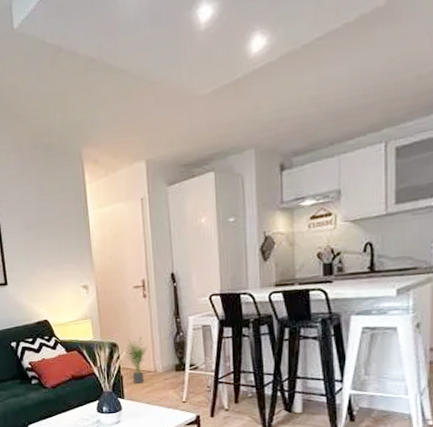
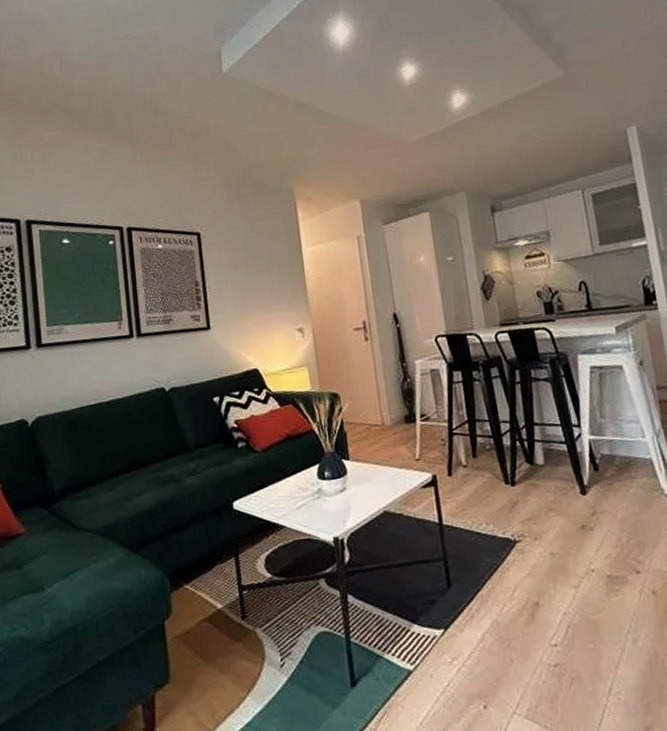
potted plant: present [123,335,148,383] -> none [346,383,373,441]

